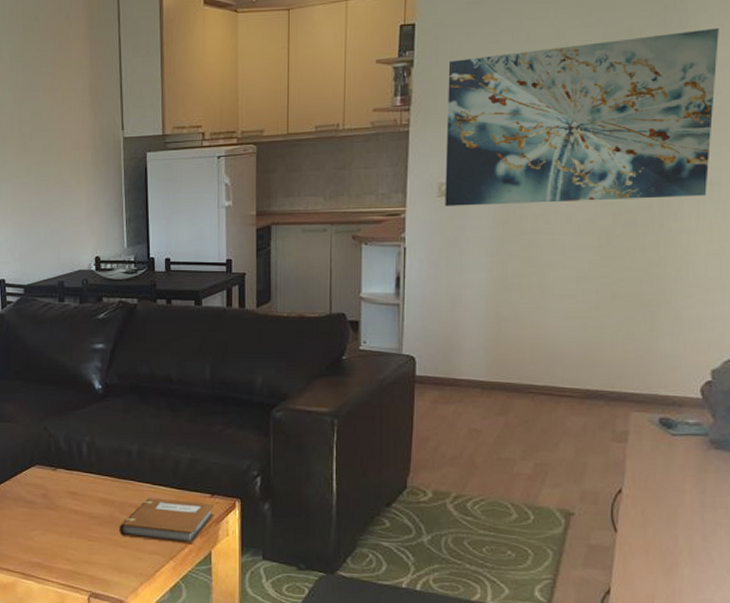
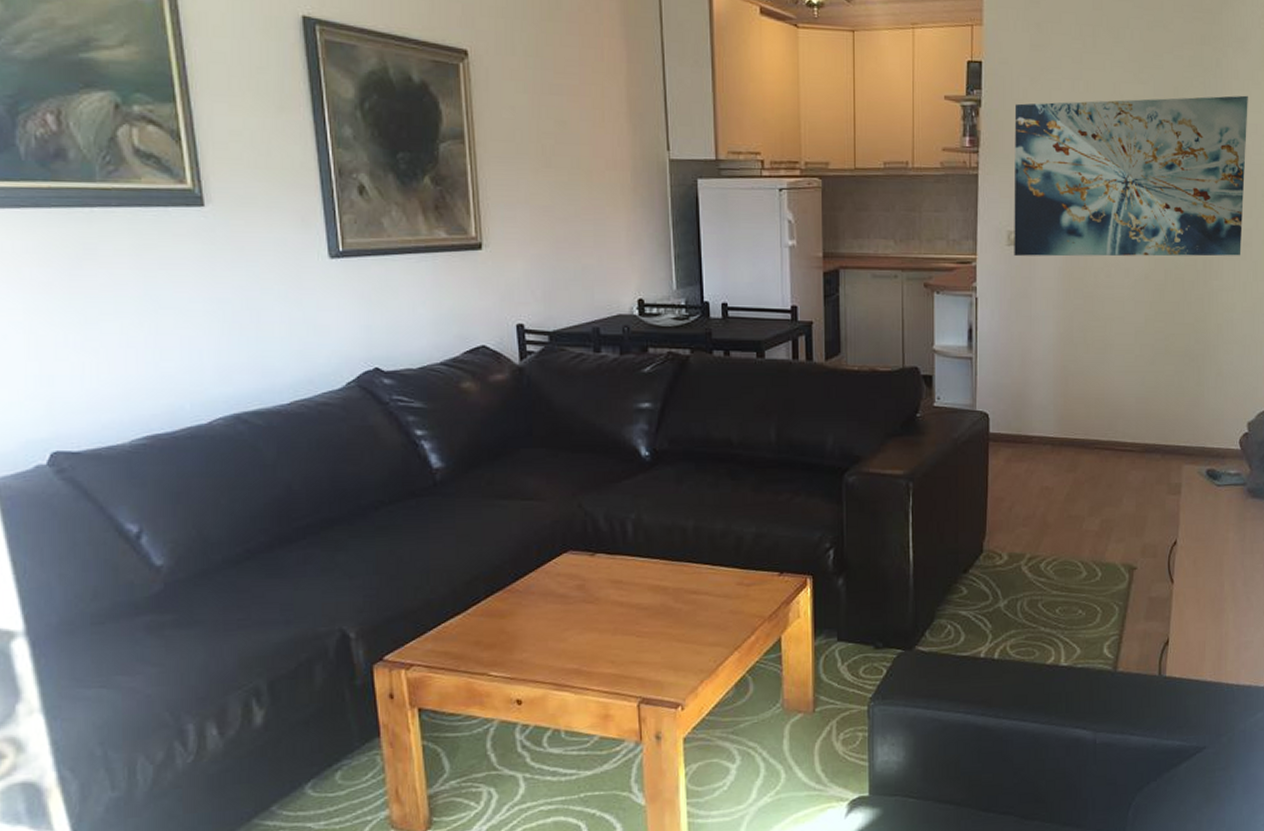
notebook: present [119,498,214,545] -> none [674,580,784,632]

